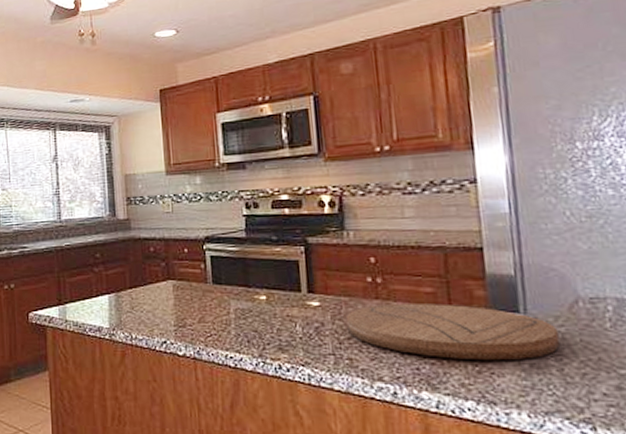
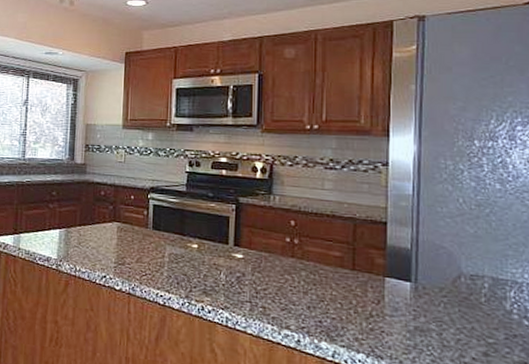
cutting board: present [345,304,561,361] -> none [264,262,442,322]

